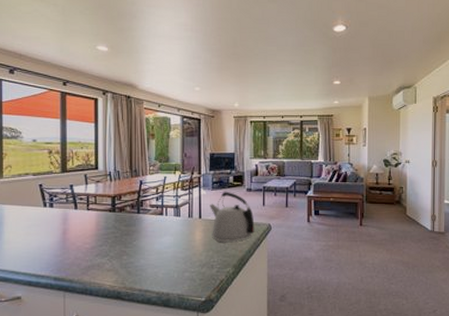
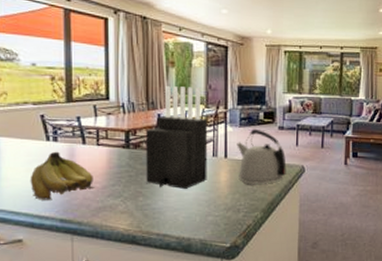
fruit: none [29,216,85,261] -> present [30,151,95,200]
knife block: none [130,156,184,247] -> present [146,86,208,189]

